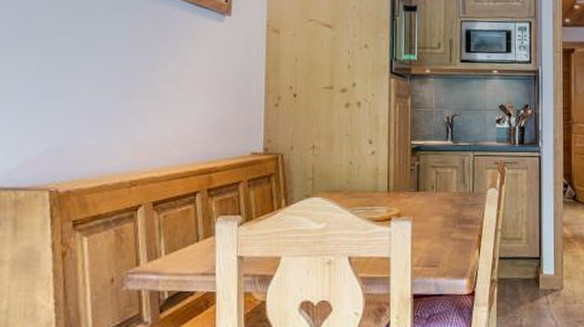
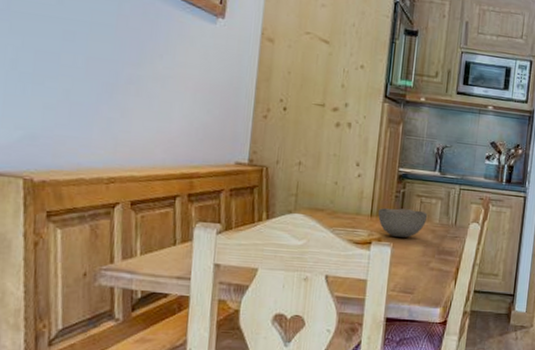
bowl: none [394,181,445,210] -> present [377,208,428,238]

